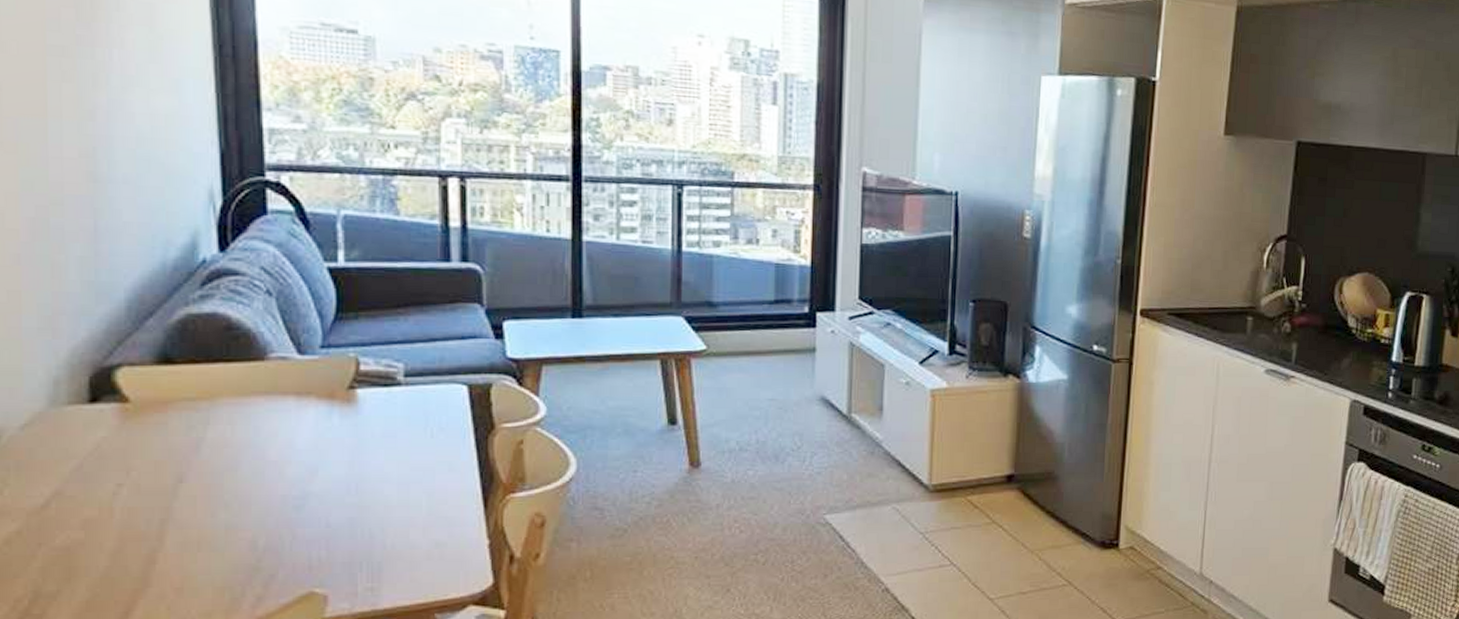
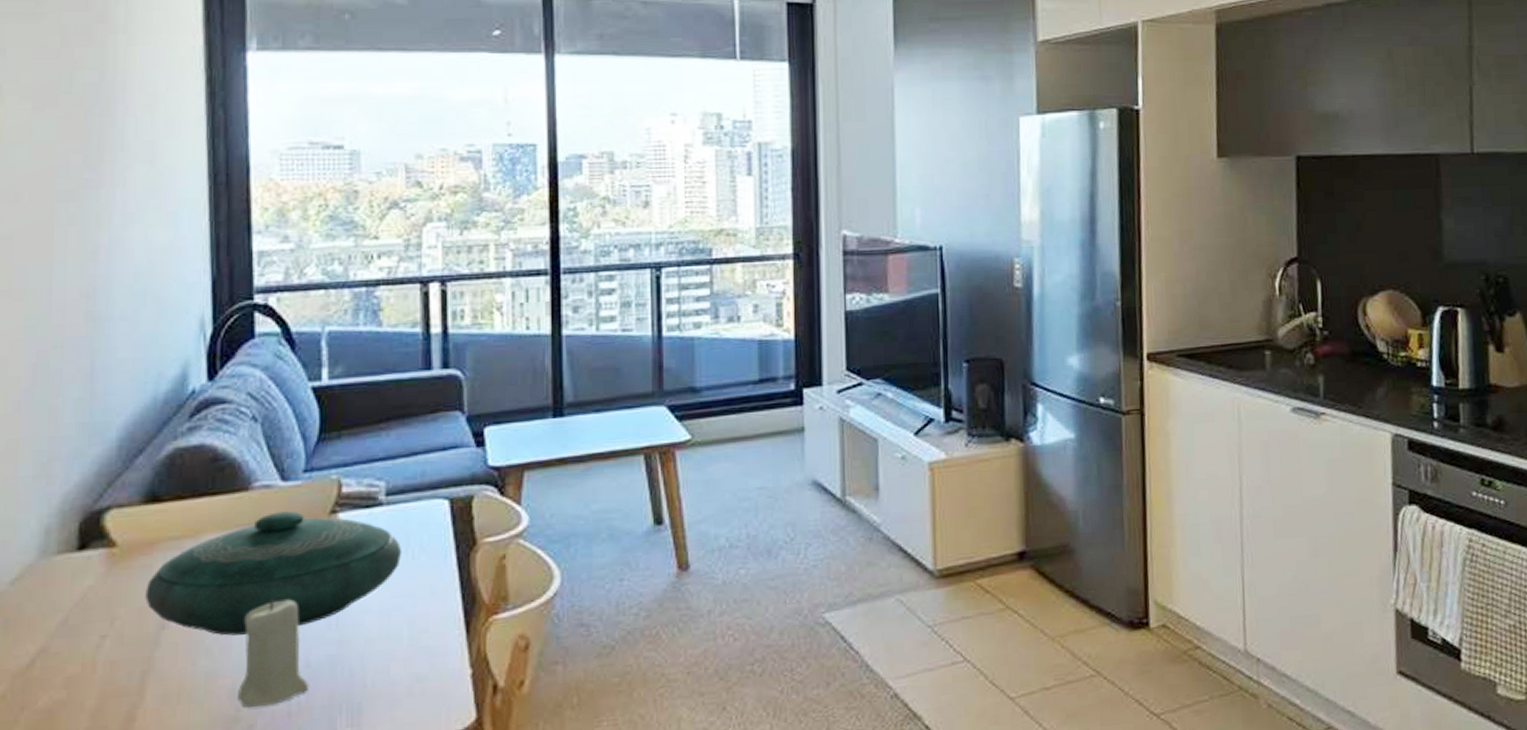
decorative bowl: none [161,383,421,493] -> present [145,511,402,636]
candle: none [259,463,330,560] -> present [238,599,310,709]

